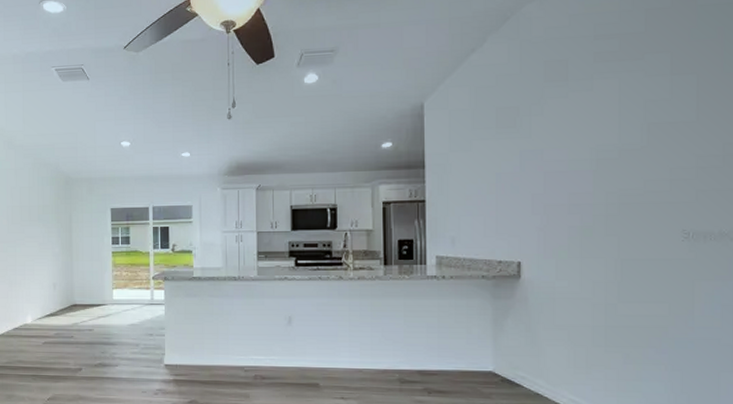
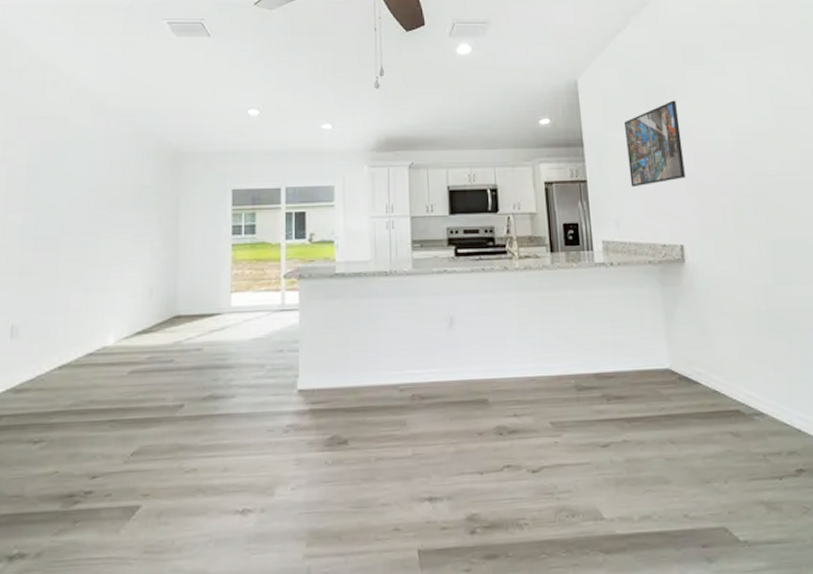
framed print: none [471,119,532,207] -> present [624,100,685,188]

